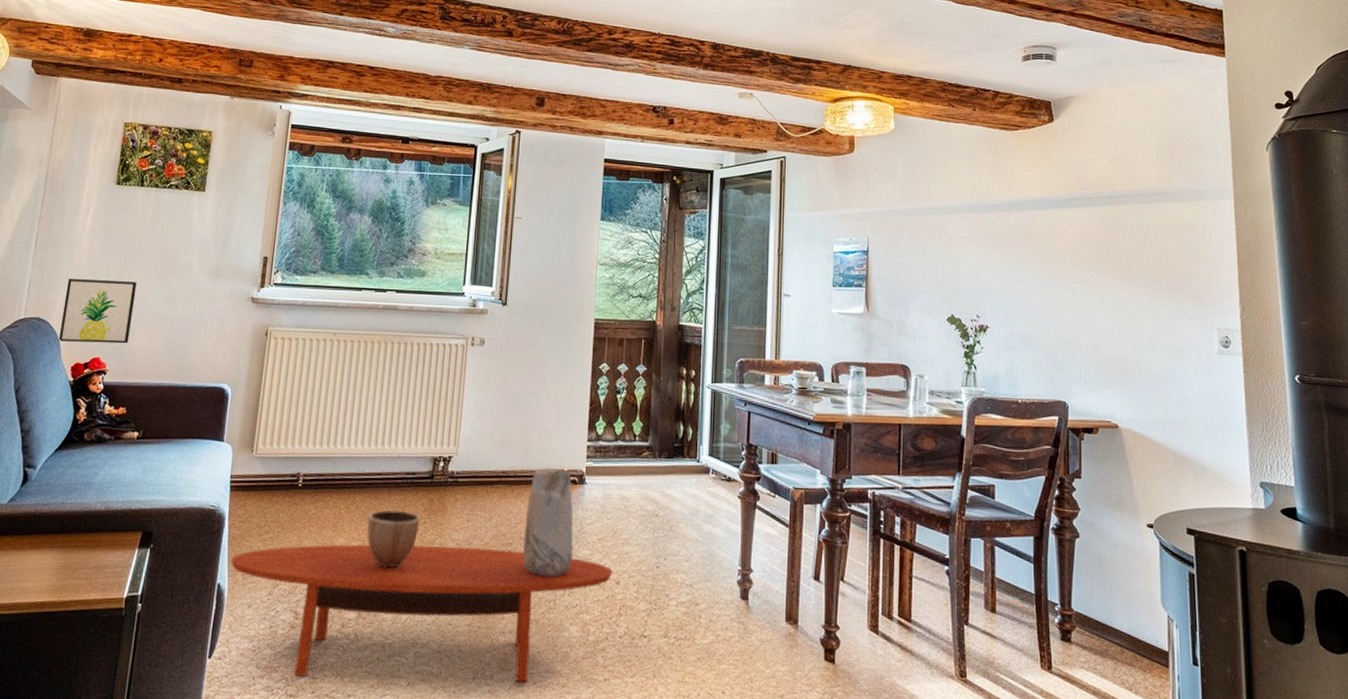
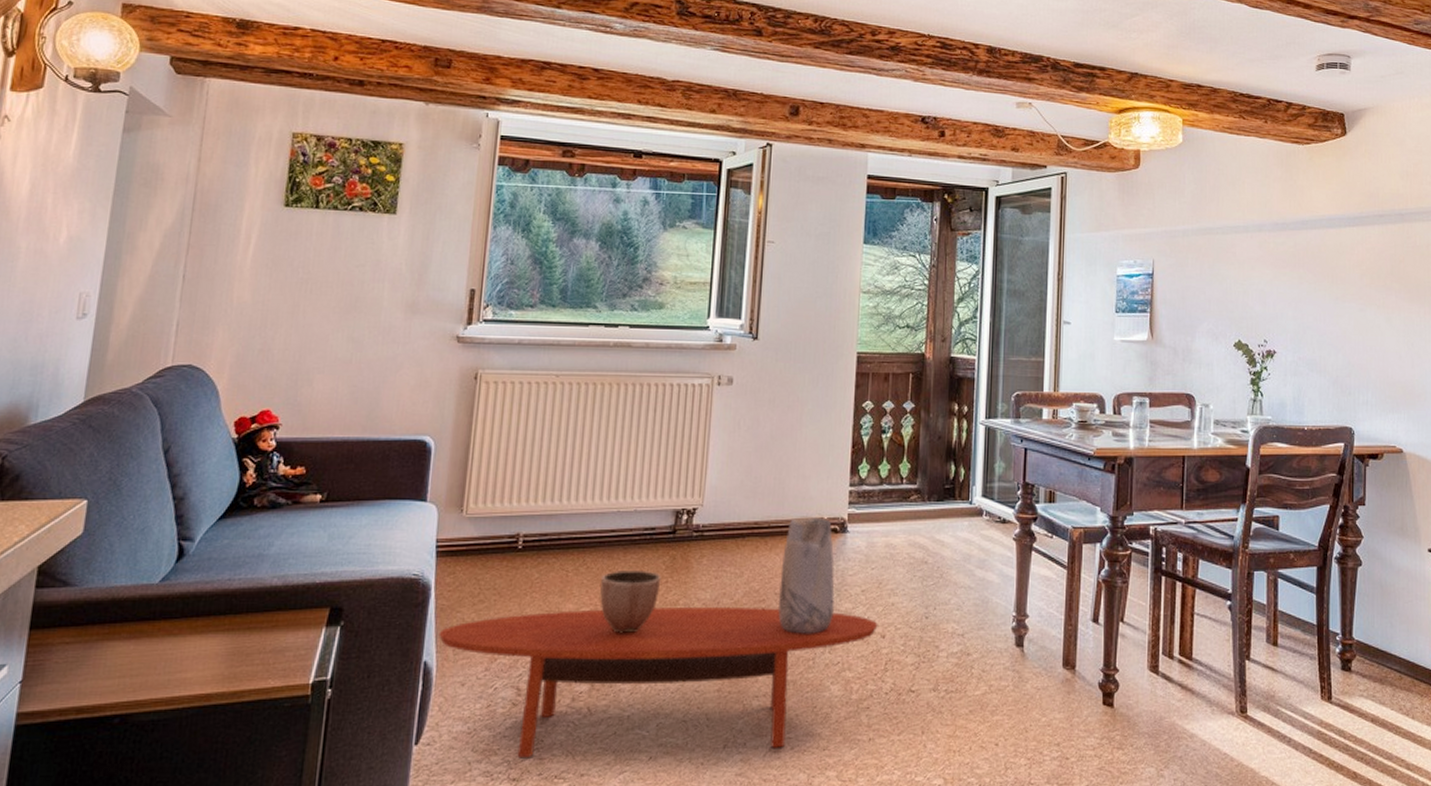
wall art: present [58,279,137,344] -> none [217,318,314,393]

